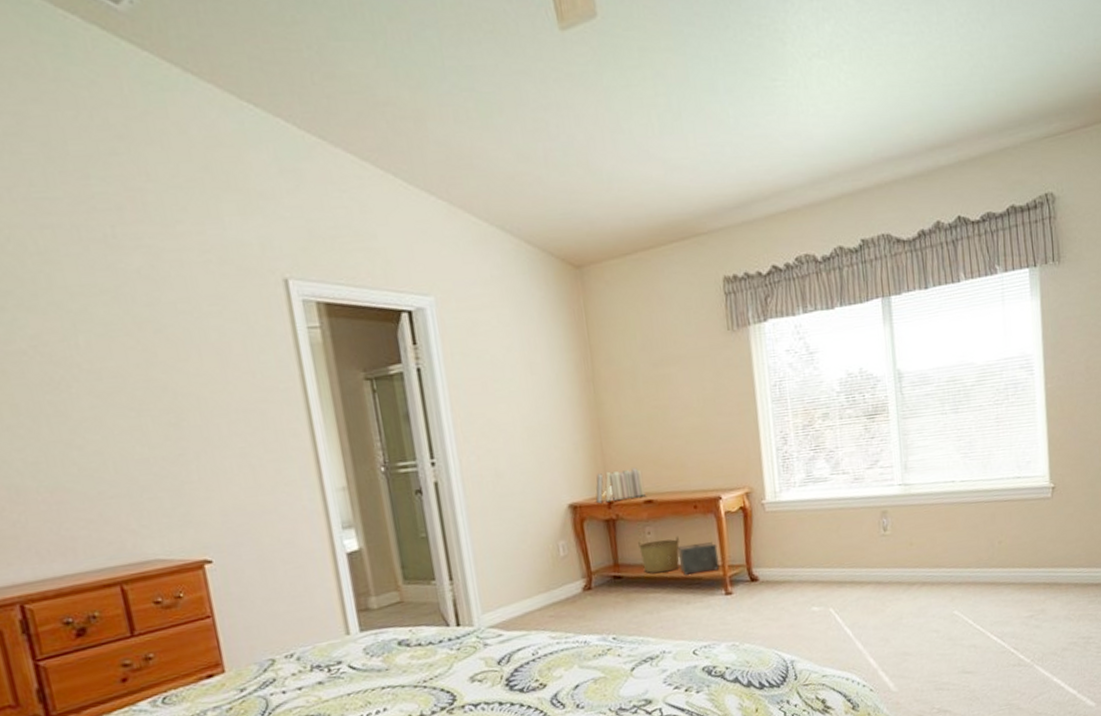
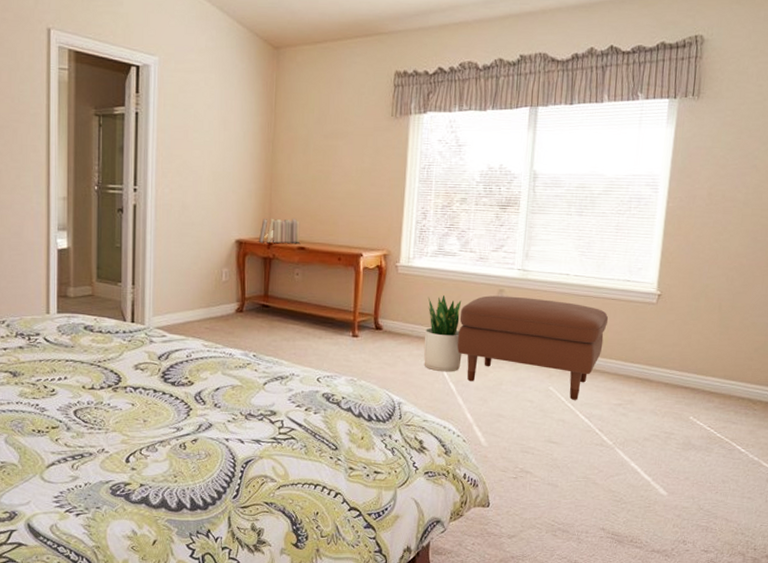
basket: present [638,535,680,574] -> none [287,279,321,309]
decorative box: present [677,542,720,575] -> none [318,289,352,316]
planter: none [804,527,854,617] -> present [423,294,462,372]
ottoman: none [842,512,1005,622] -> present [457,295,609,400]

